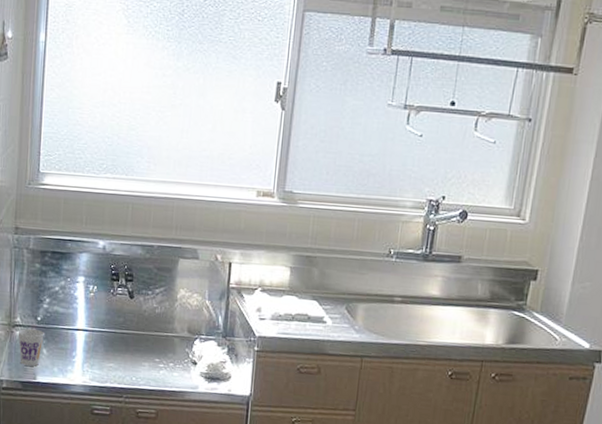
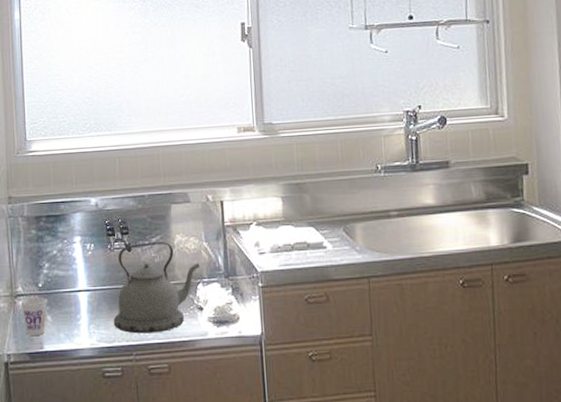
kettle: none [107,292,200,380] -> present [113,241,200,334]

